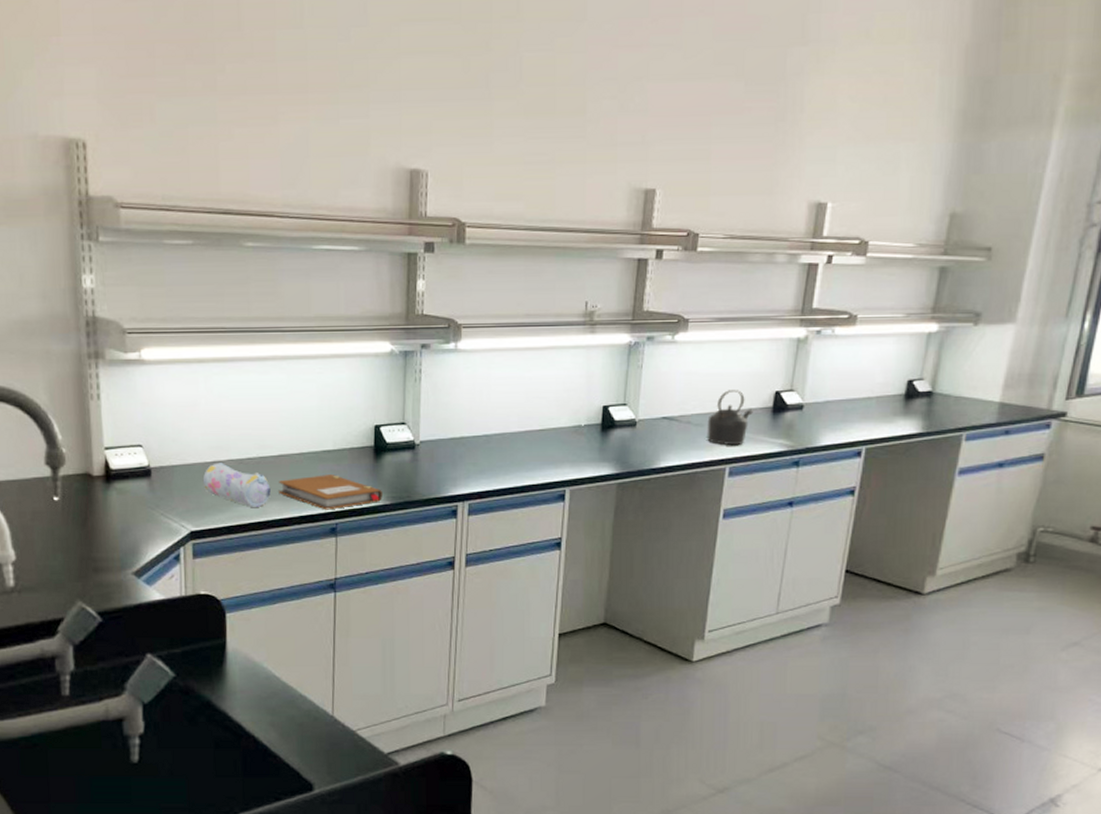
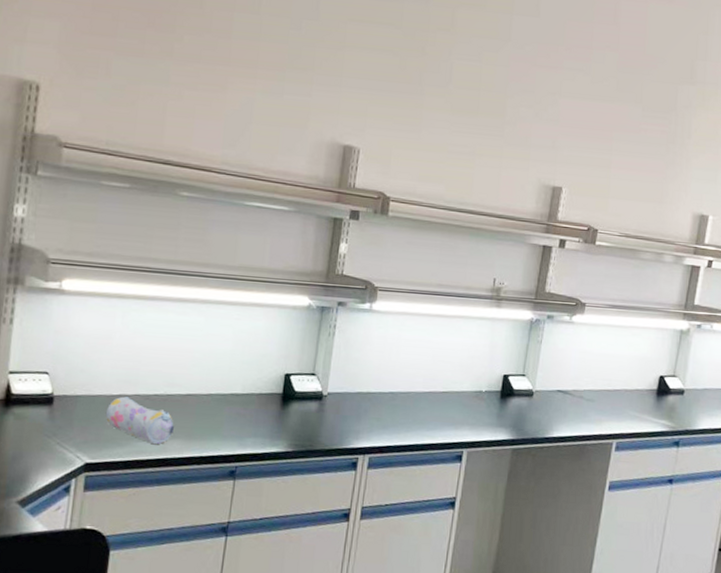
notebook: present [278,475,382,510] -> none [181,417,286,453]
kettle: present [707,390,753,445] -> none [597,370,639,422]

